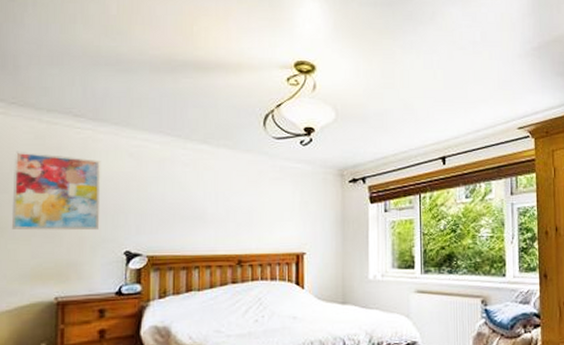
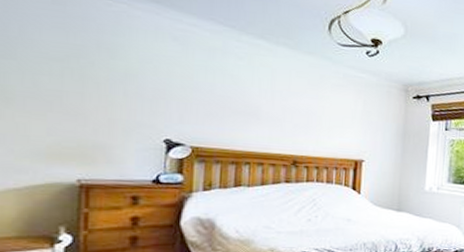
wall art: present [11,151,101,231] -> none [20,13,138,114]

